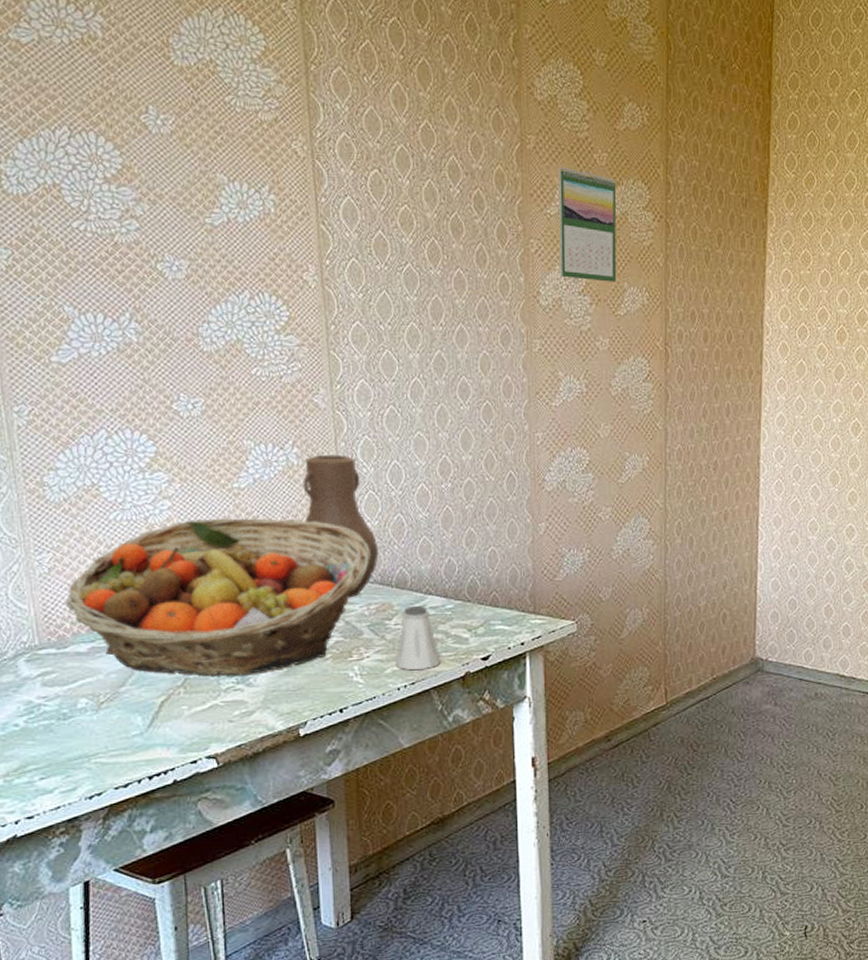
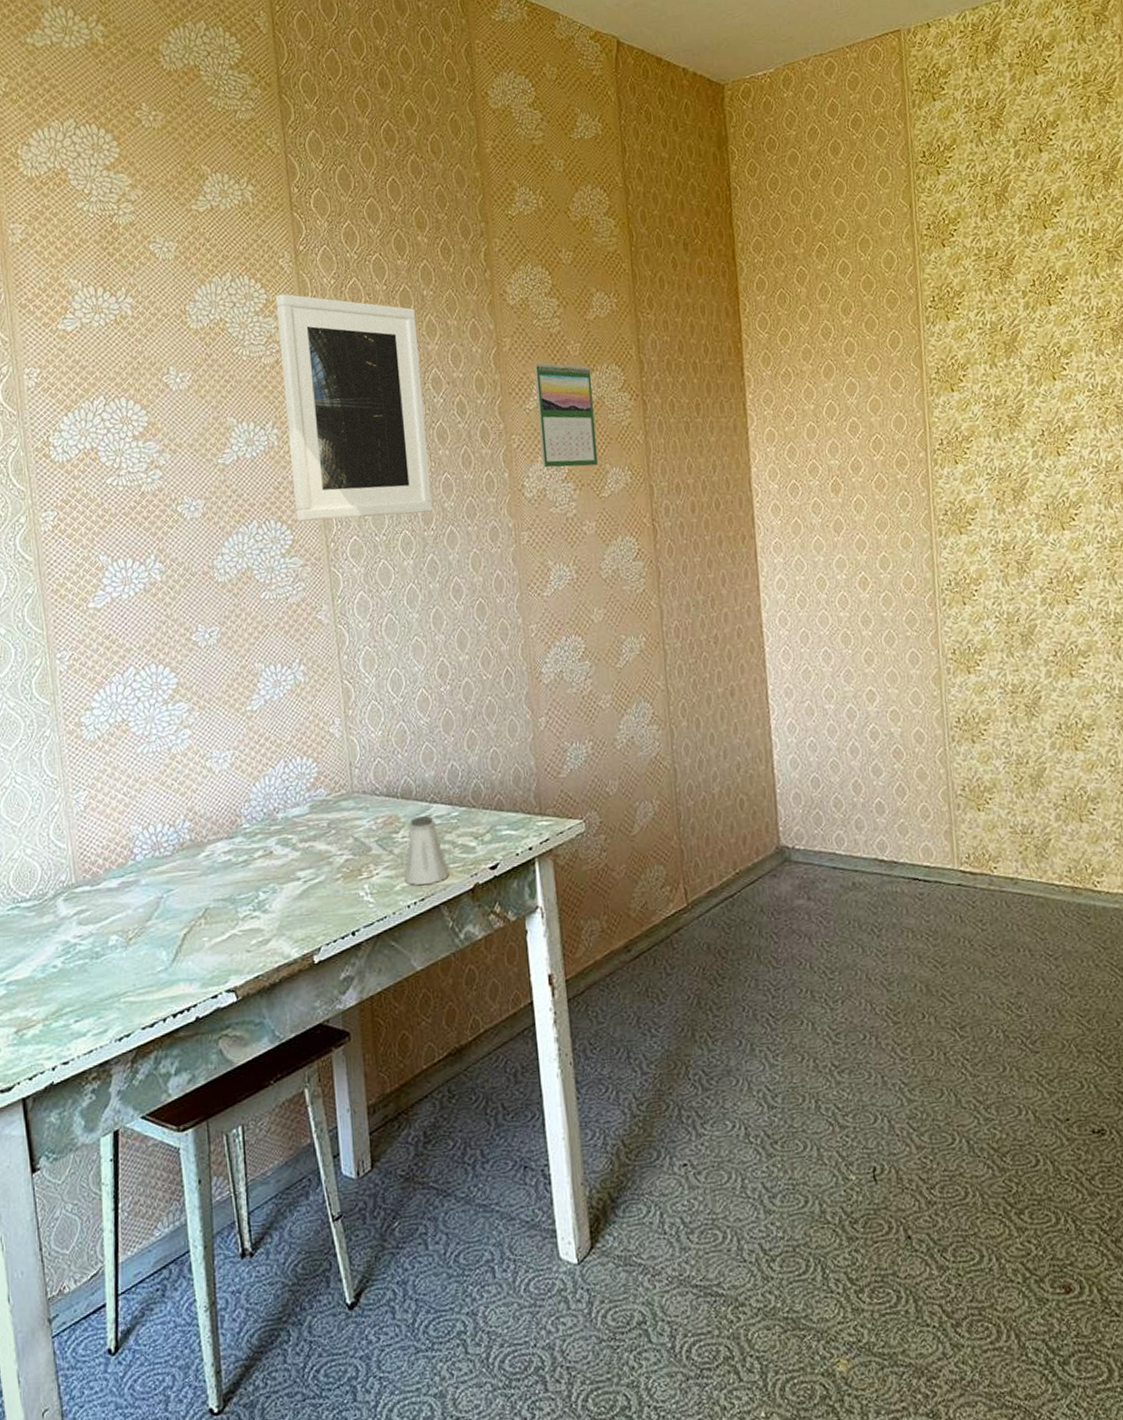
fruit basket: present [65,518,371,675] -> none [98,736,376,904]
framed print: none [276,43,443,306] -> present [275,294,433,522]
vase: present [302,454,379,598] -> none [309,668,384,813]

